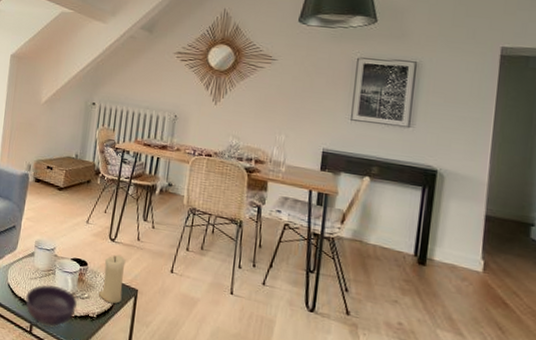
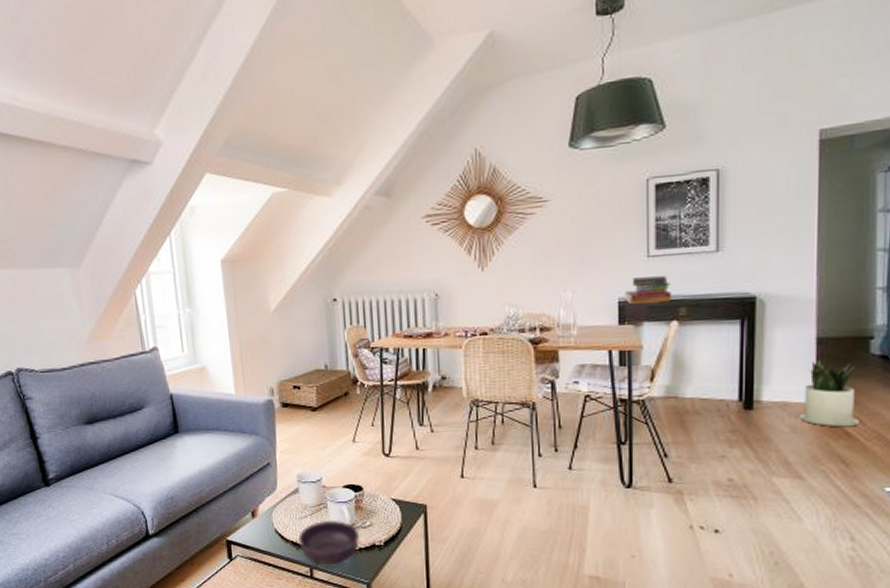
candle: present [99,254,126,304] -> none [382,470,410,527]
books: none [328,135,368,161] -> present [625,276,672,306]
planter: none [464,234,517,300] -> present [798,361,859,428]

